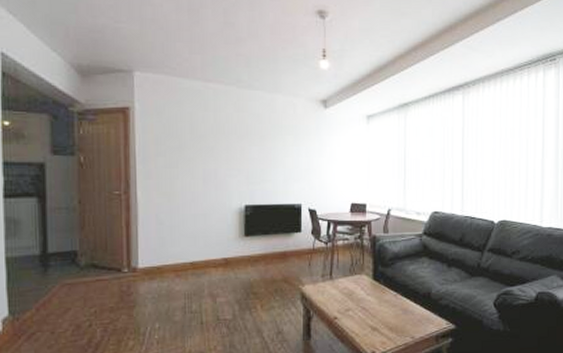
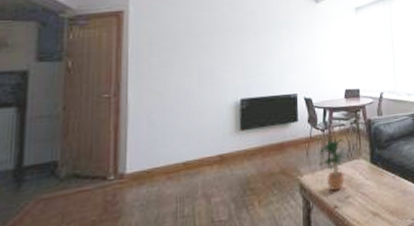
potted plant: none [321,246,348,303] -> present [319,132,346,192]

